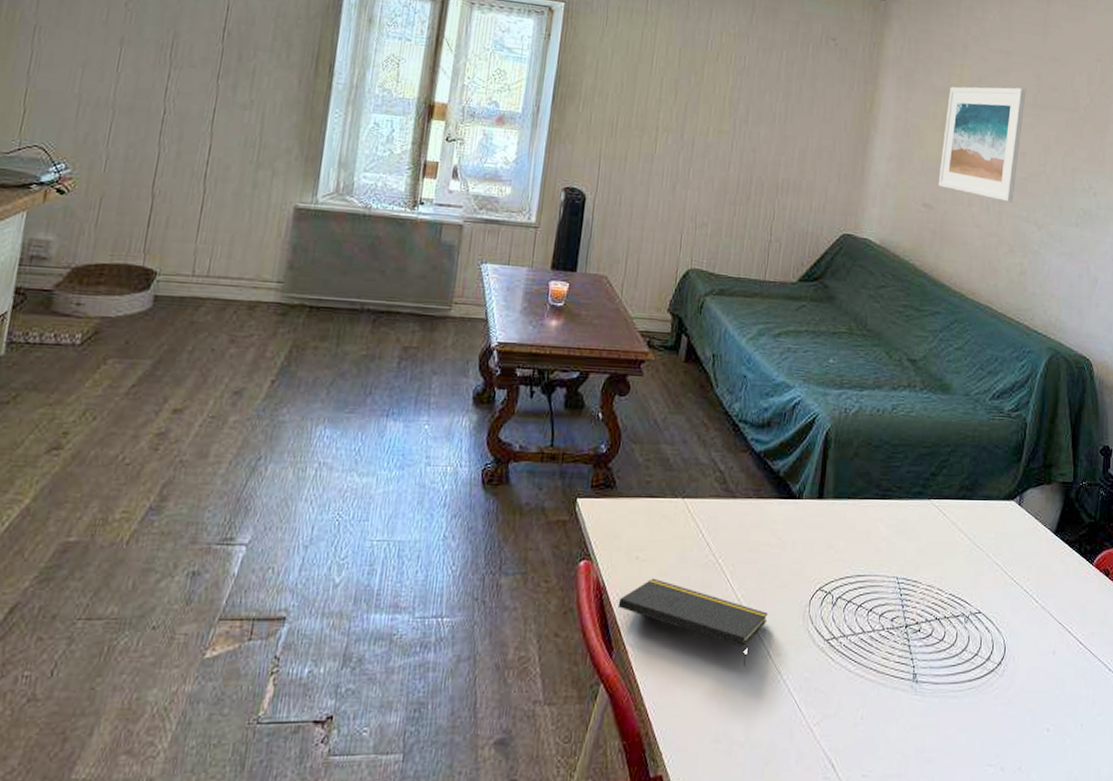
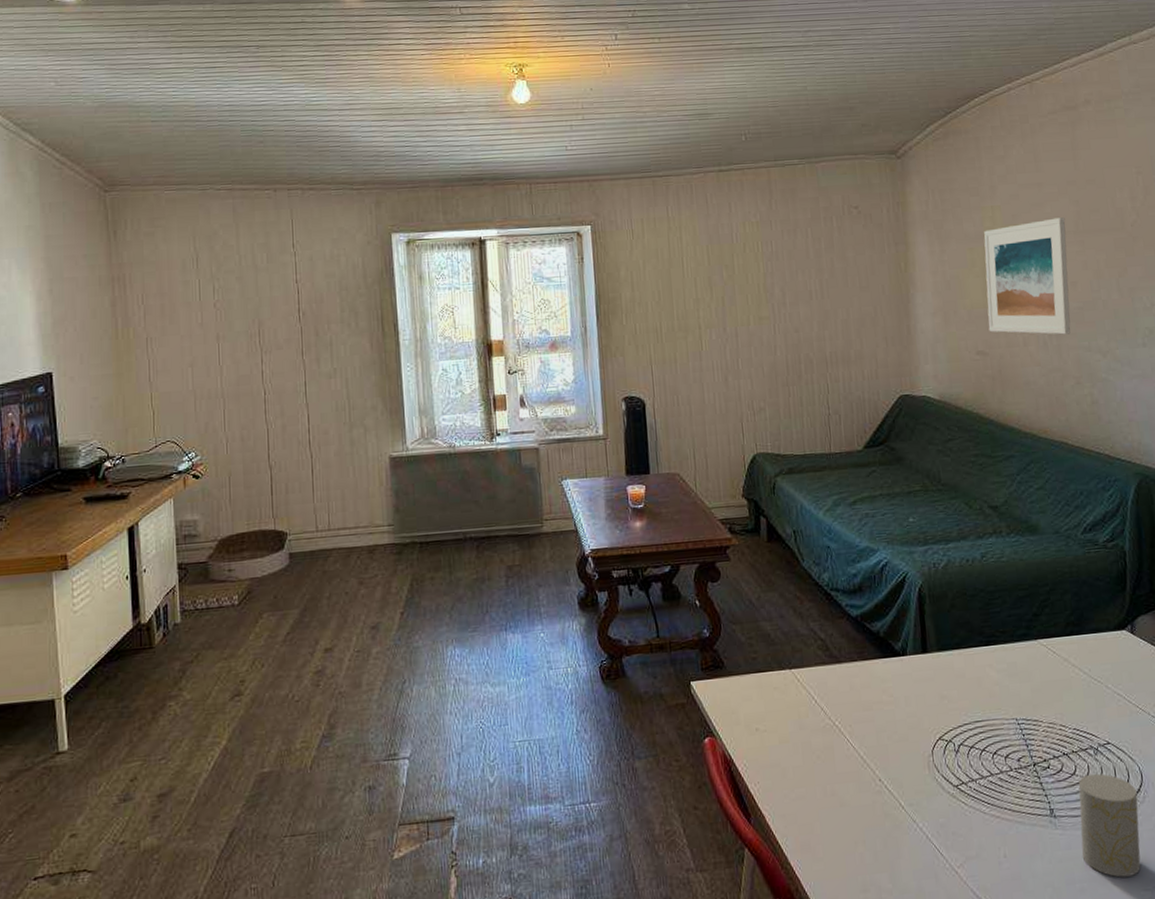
notepad: present [618,578,768,667] -> none [747,746,894,819]
cup: none [935,641,998,750] -> present [1078,773,1141,878]

